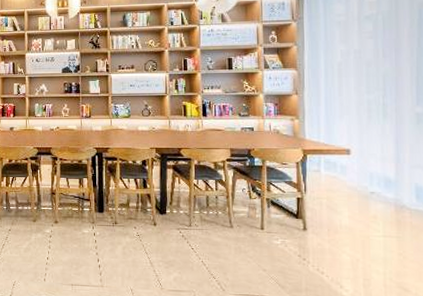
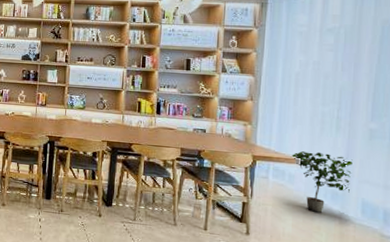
potted plant: none [340,140,403,203] -> present [290,151,353,214]

